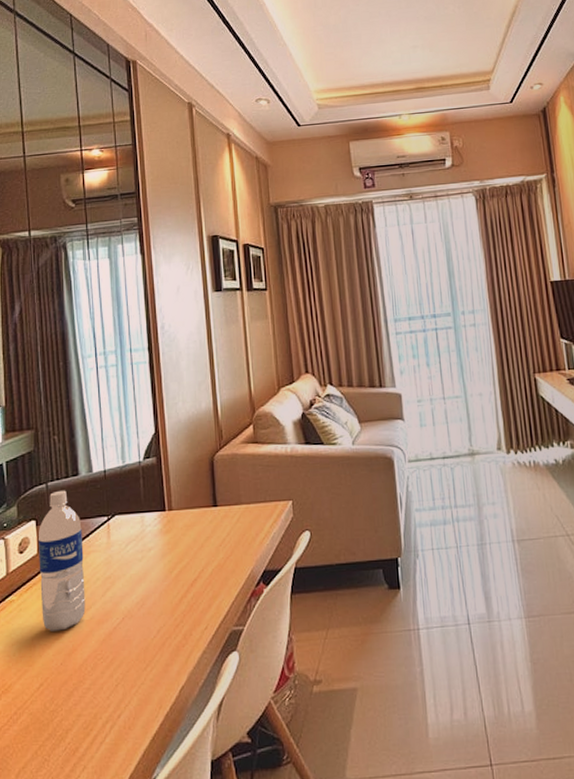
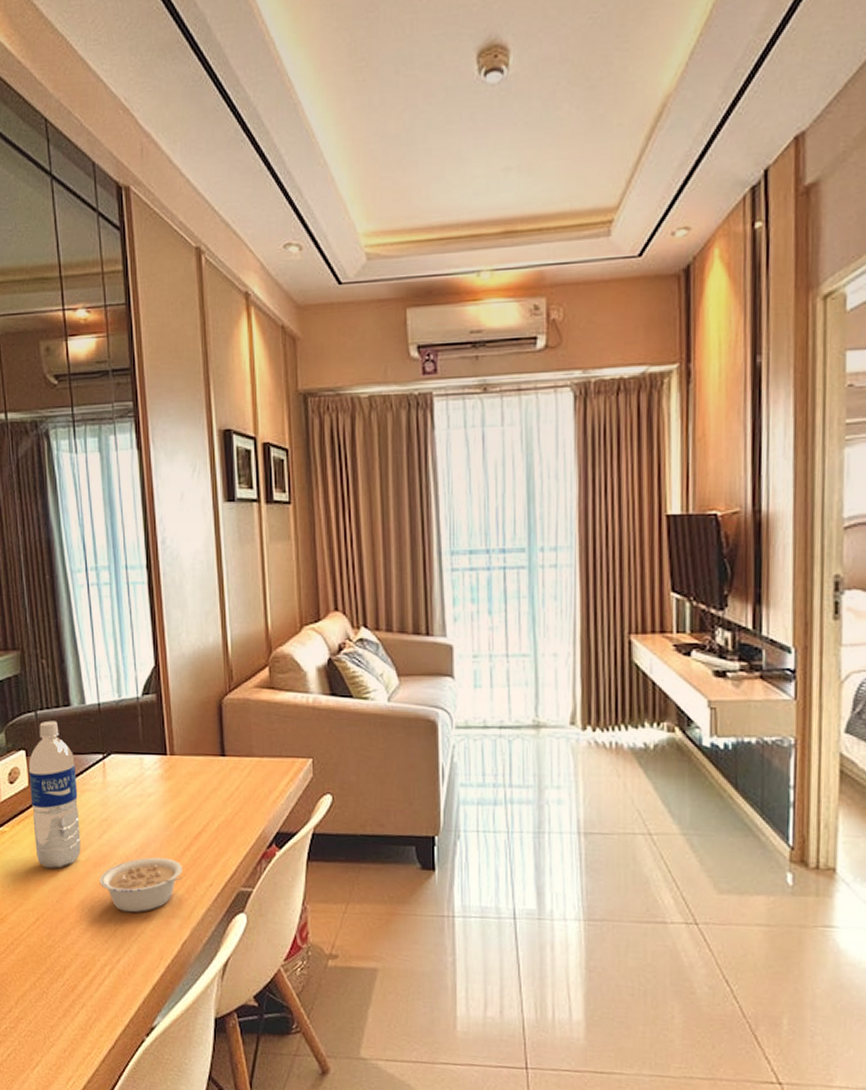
legume: none [102,607,180,666] -> present [99,857,182,913]

